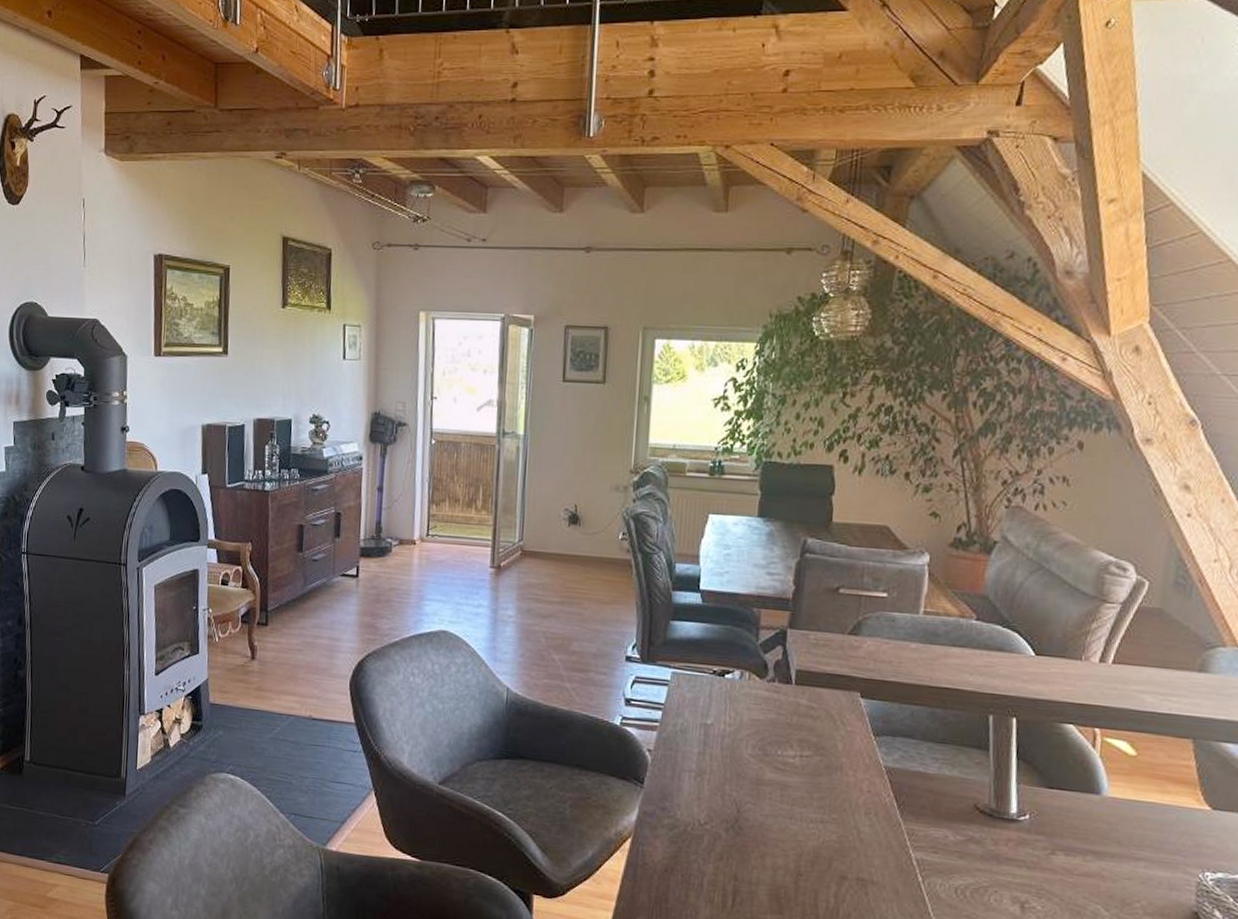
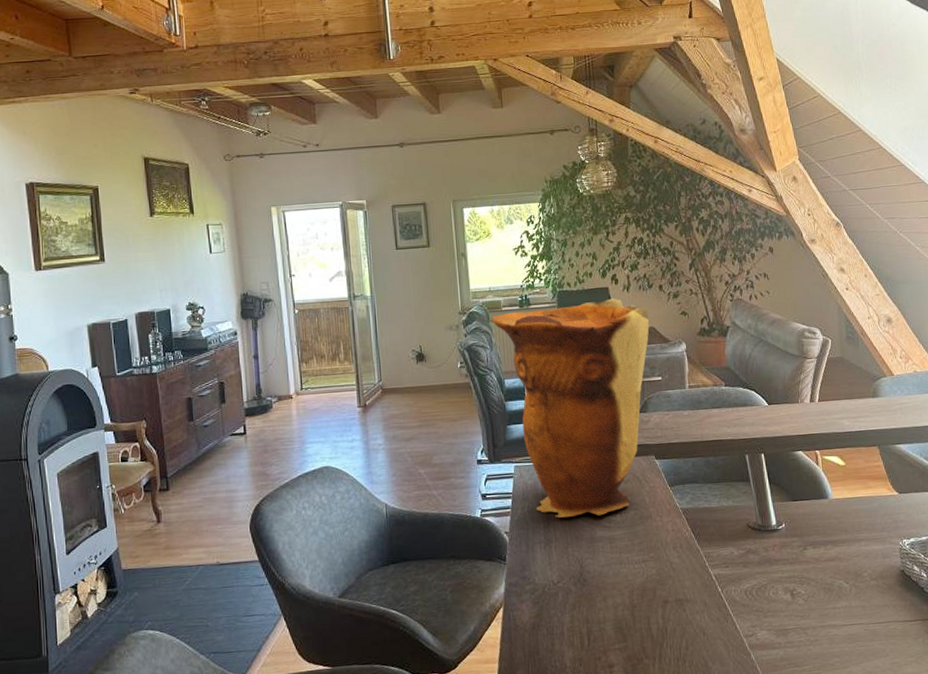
decorative vase: none [671,480,885,754] -> present [492,298,650,518]

